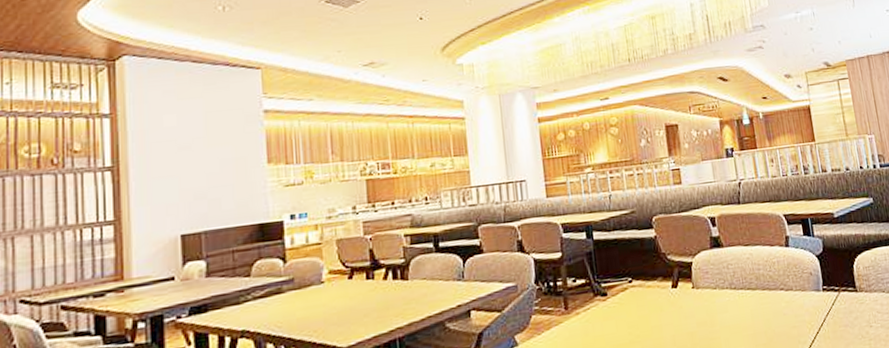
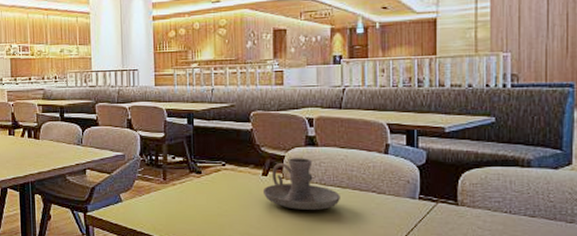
candle holder: none [674,261,752,322] -> present [262,158,340,210]

